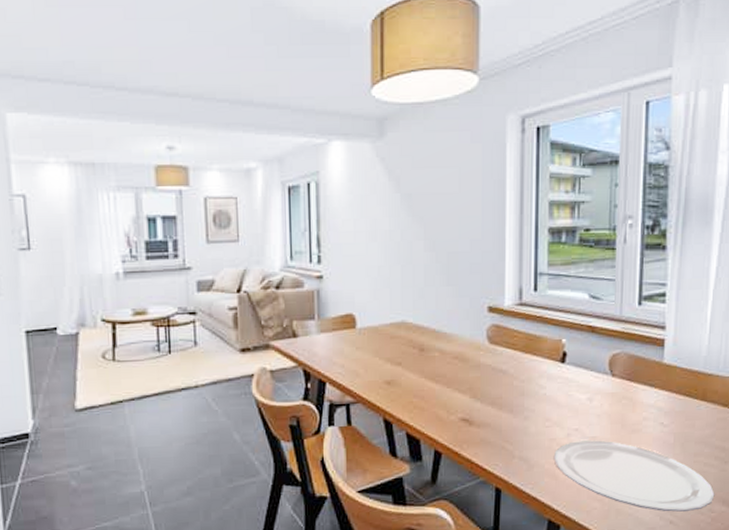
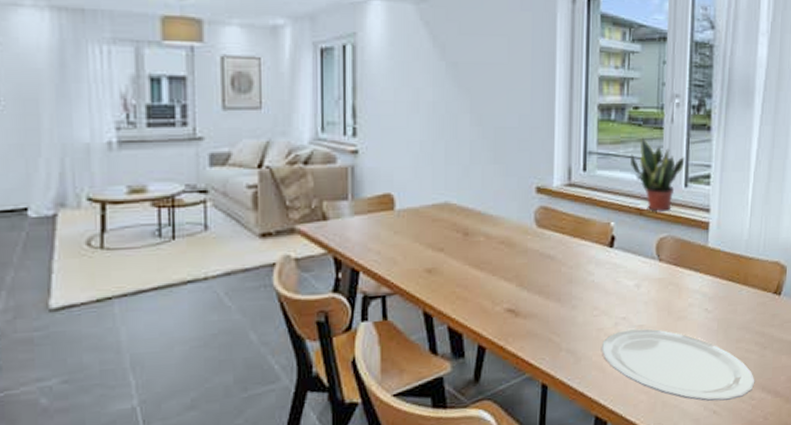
potted plant: none [582,257,639,329] -> present [631,137,685,212]

